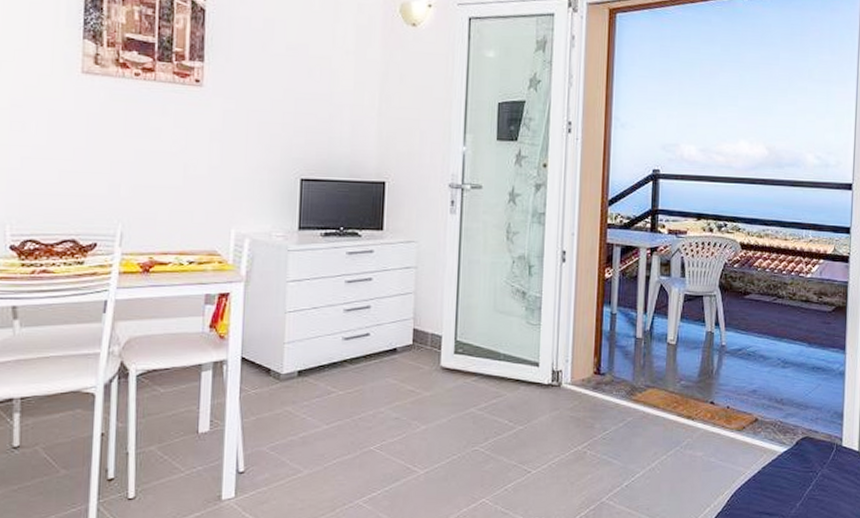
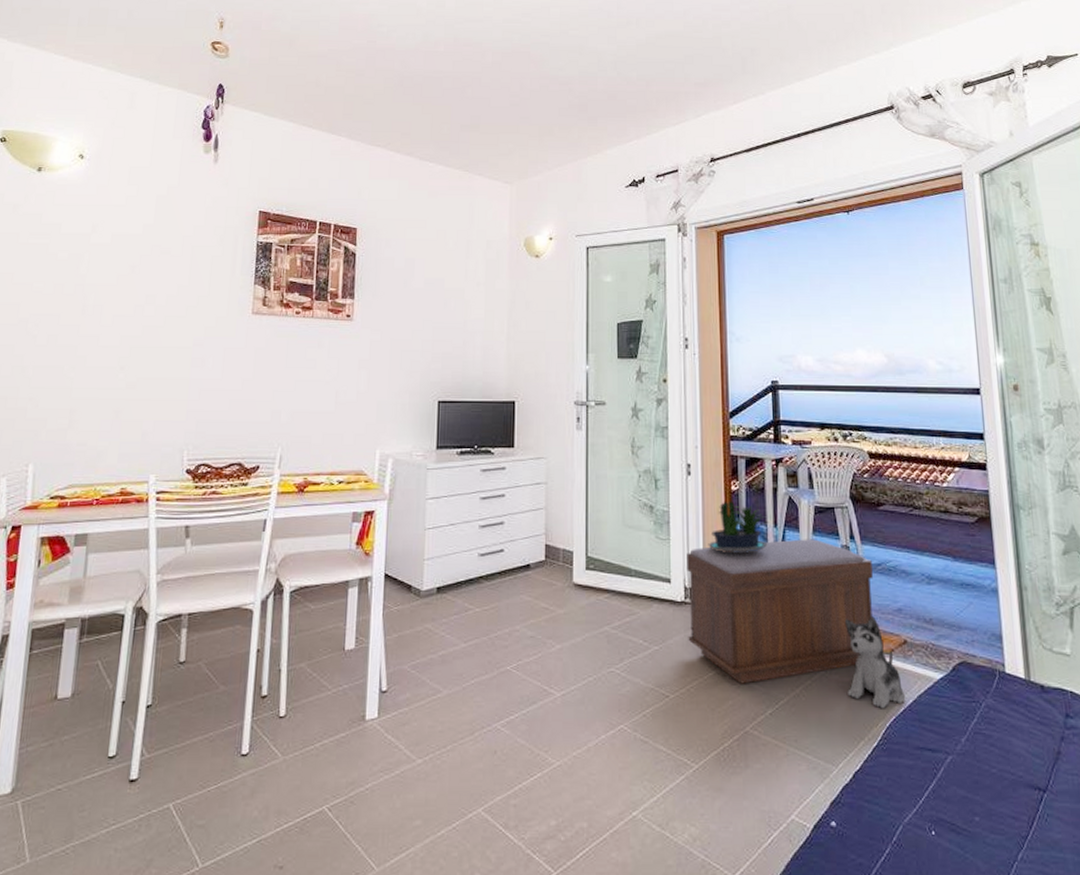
bench: none [553,325,733,460] -> present [687,539,873,684]
potted plant: none [578,288,639,339] -> present [708,501,769,554]
plush toy: none [699,397,750,480] -> present [844,616,905,709]

